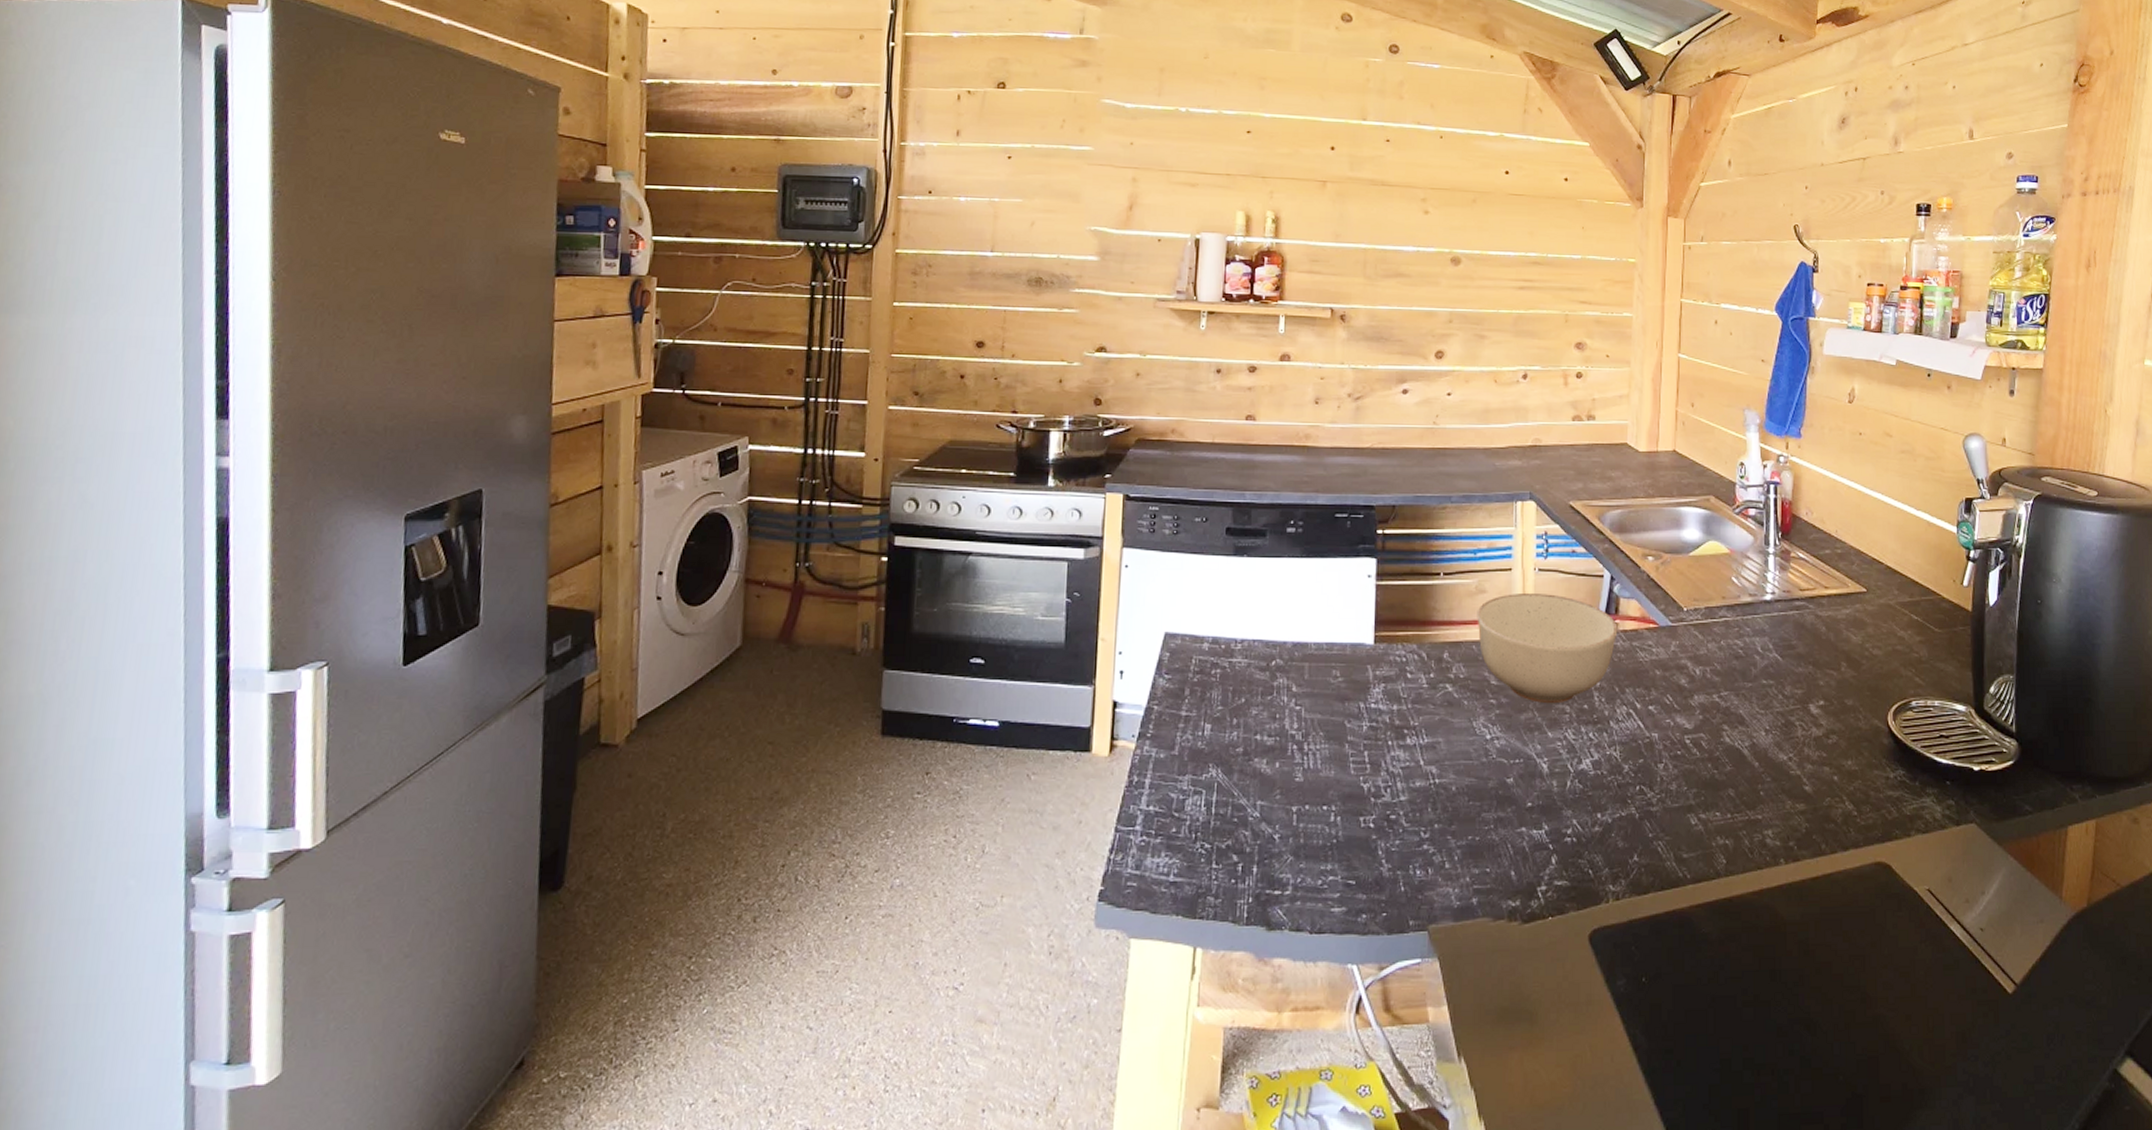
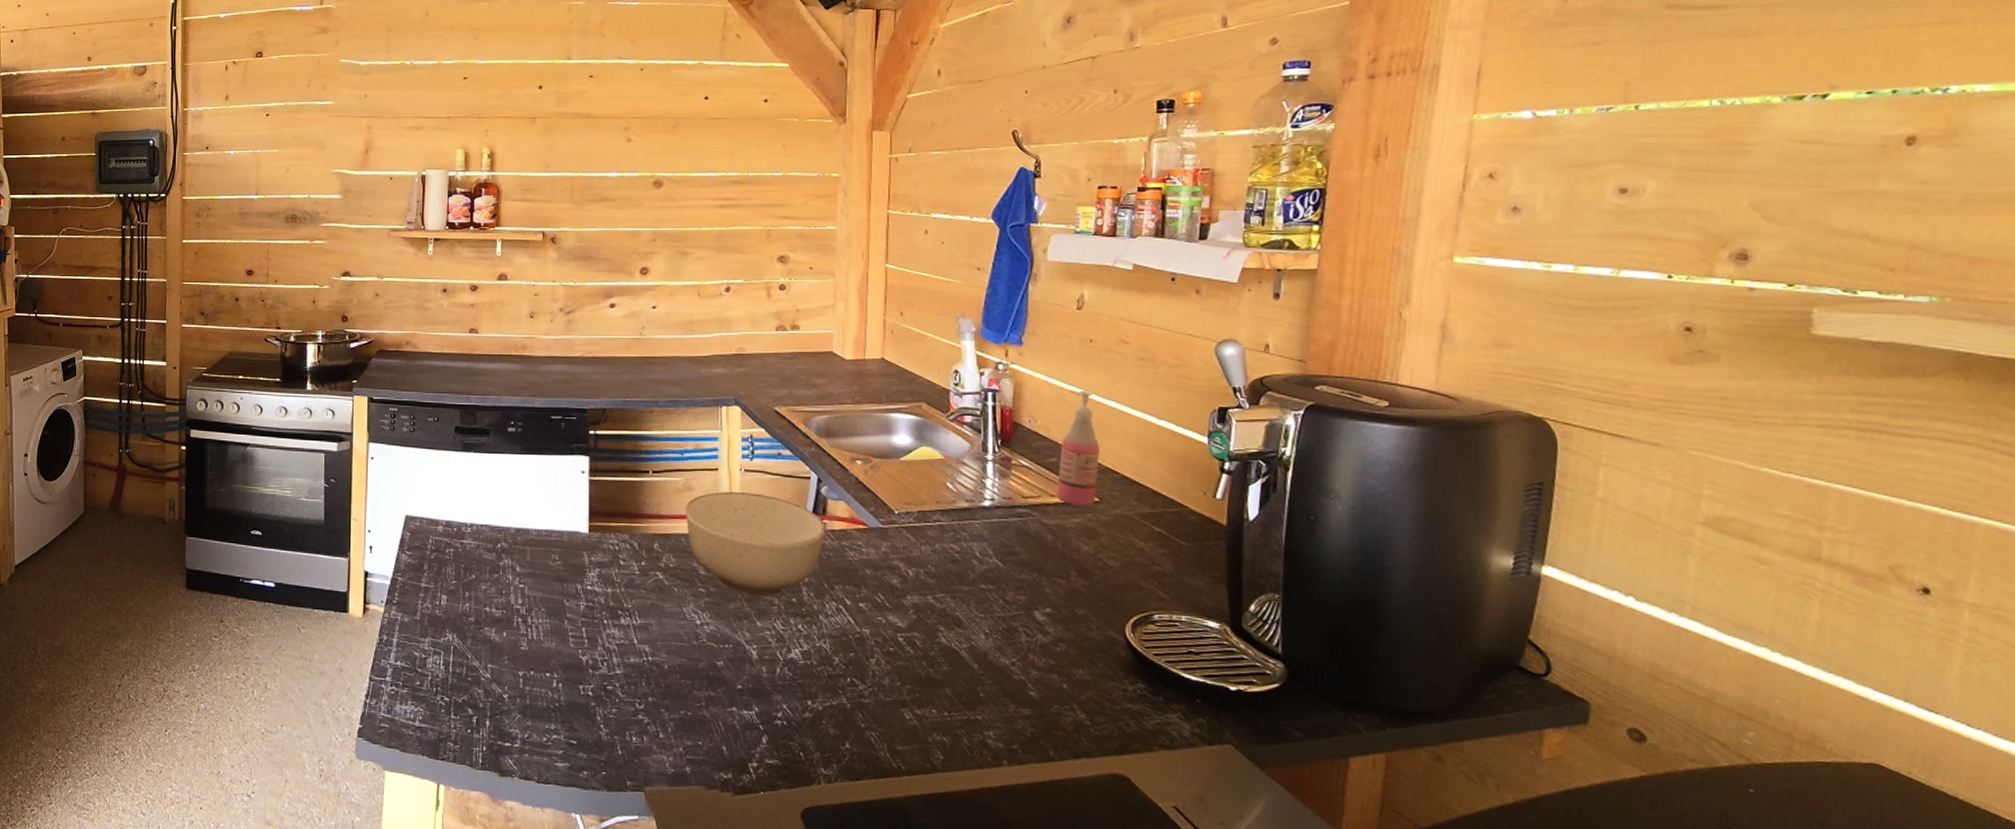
soap dispenser: none [1830,482,1867,598] -> present [1057,389,1100,508]

